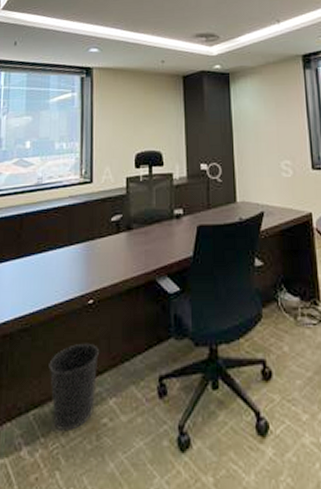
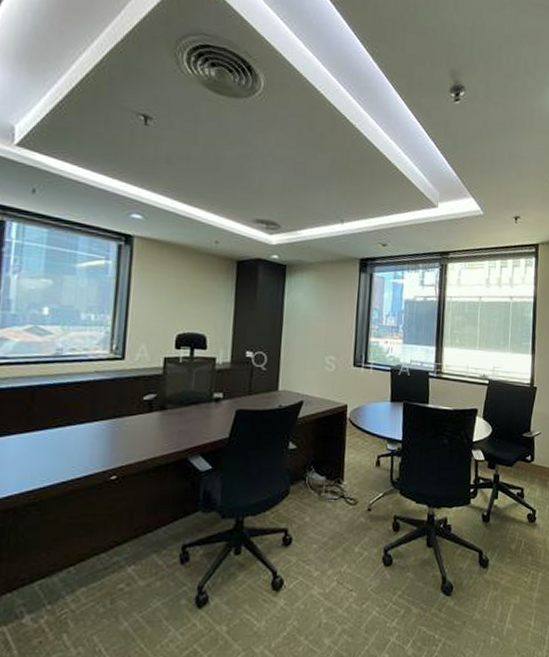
wastebasket: present [49,343,99,430] -> none [60,516,119,597]

